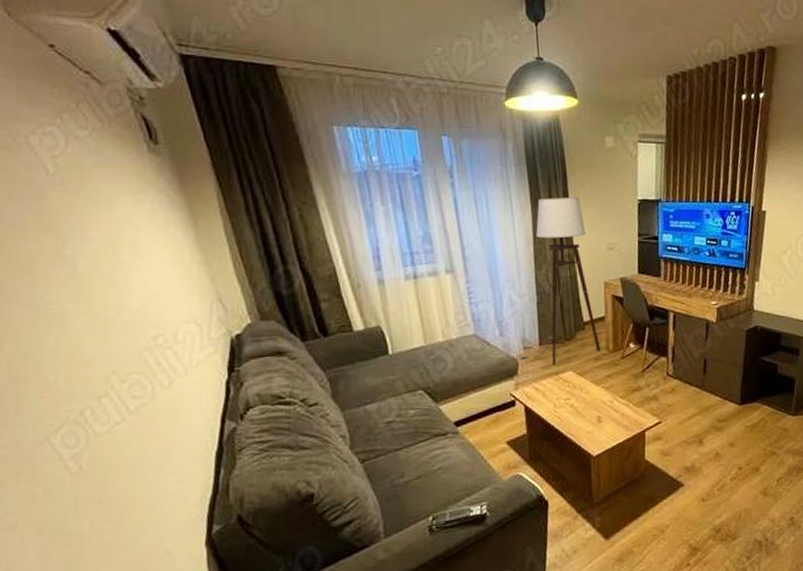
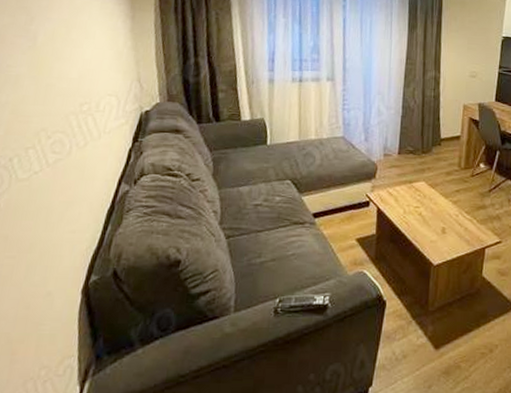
floor lamp: present [519,197,601,365] -> none [378,26,453,174]

